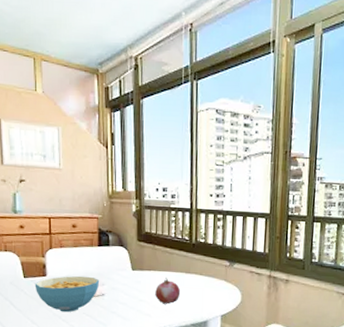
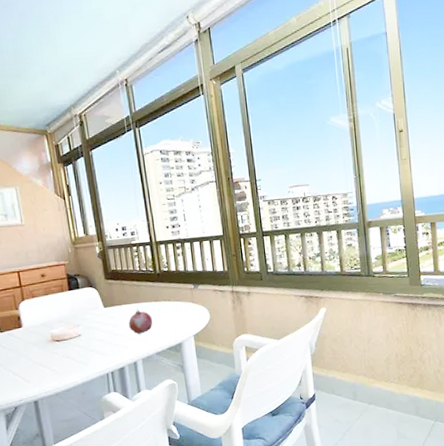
cereal bowl: present [34,275,100,313] -> none [11,320,75,359]

